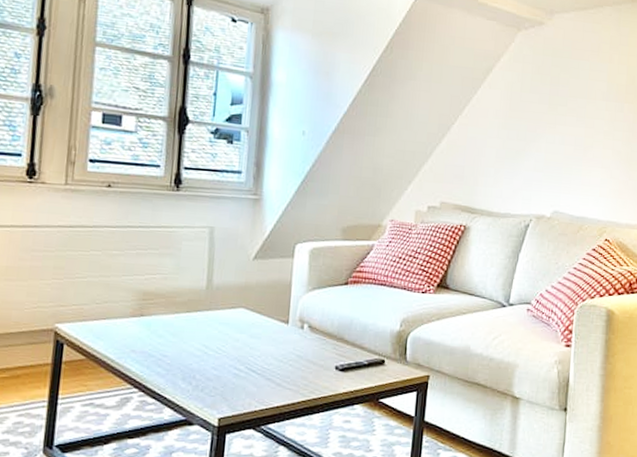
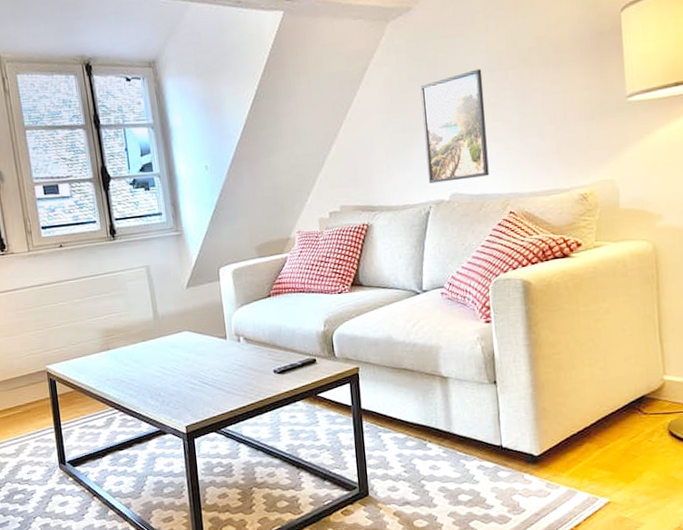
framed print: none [533,95,600,200] -> present [420,69,489,184]

